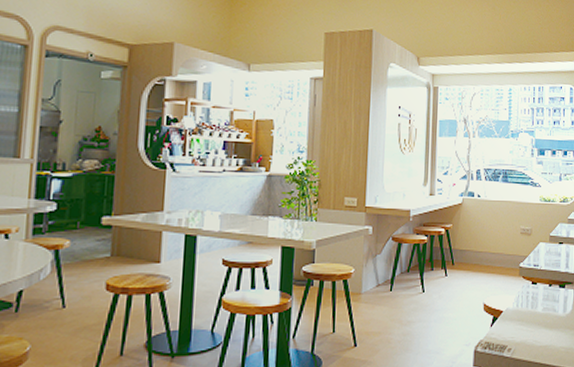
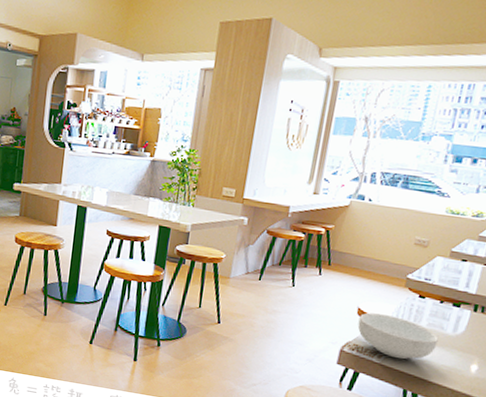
cereal bowl: none [486,306,554,349] -> present [357,312,439,360]

